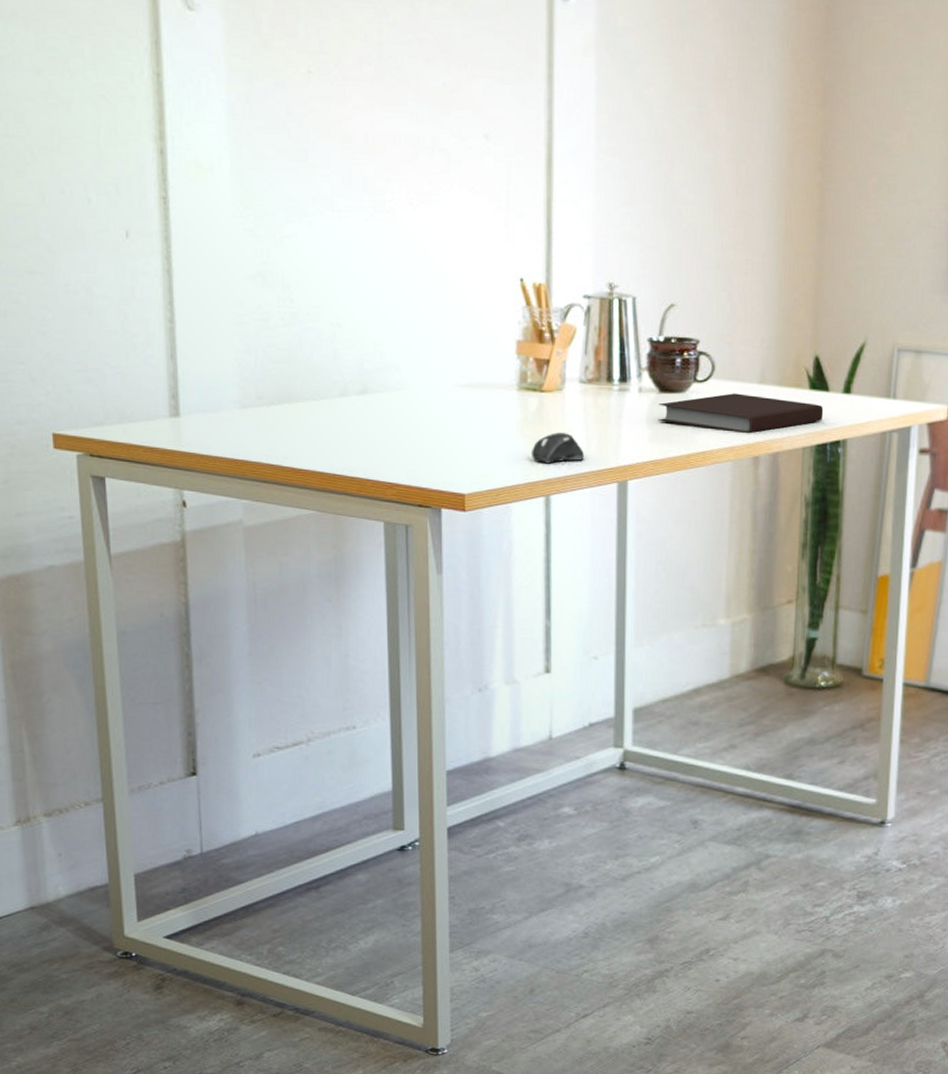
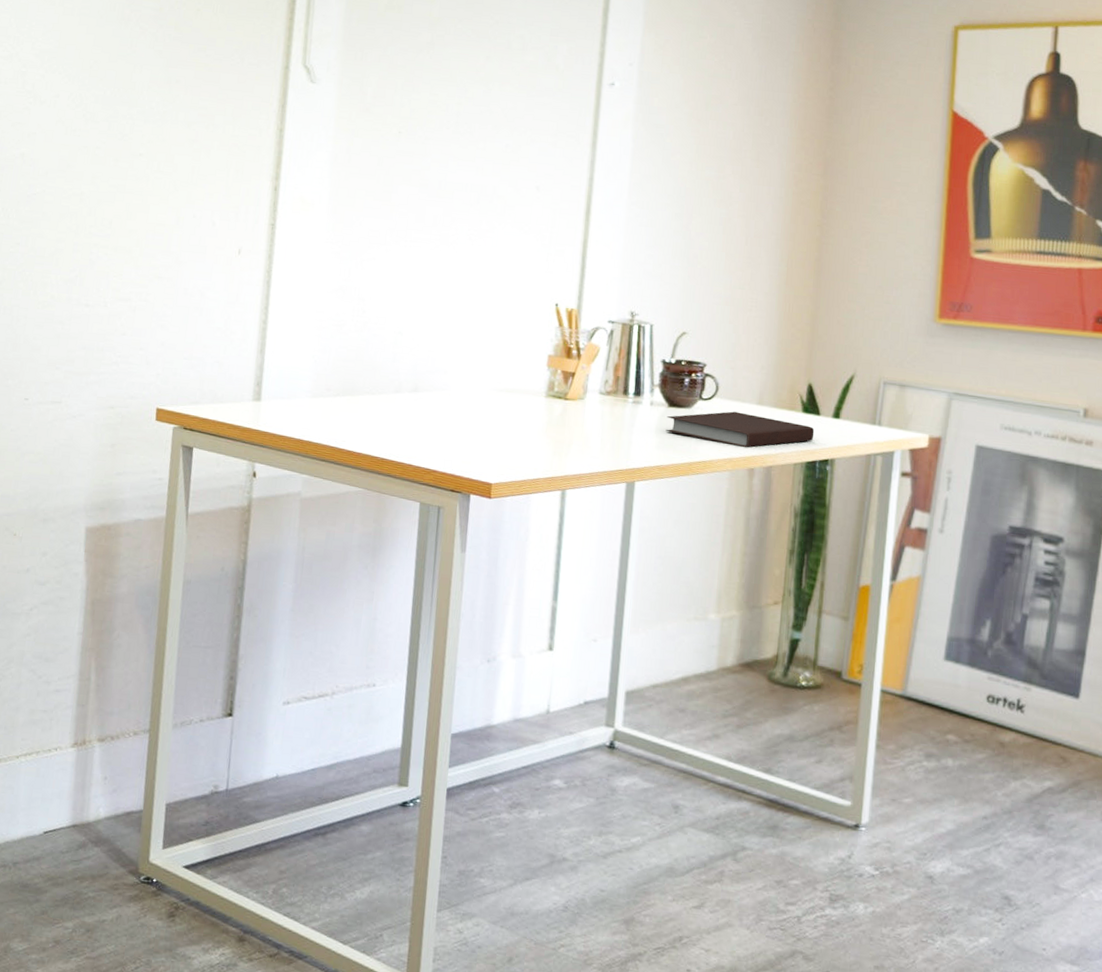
computer mouse: present [532,433,584,464] -> none [553,435,598,462]

